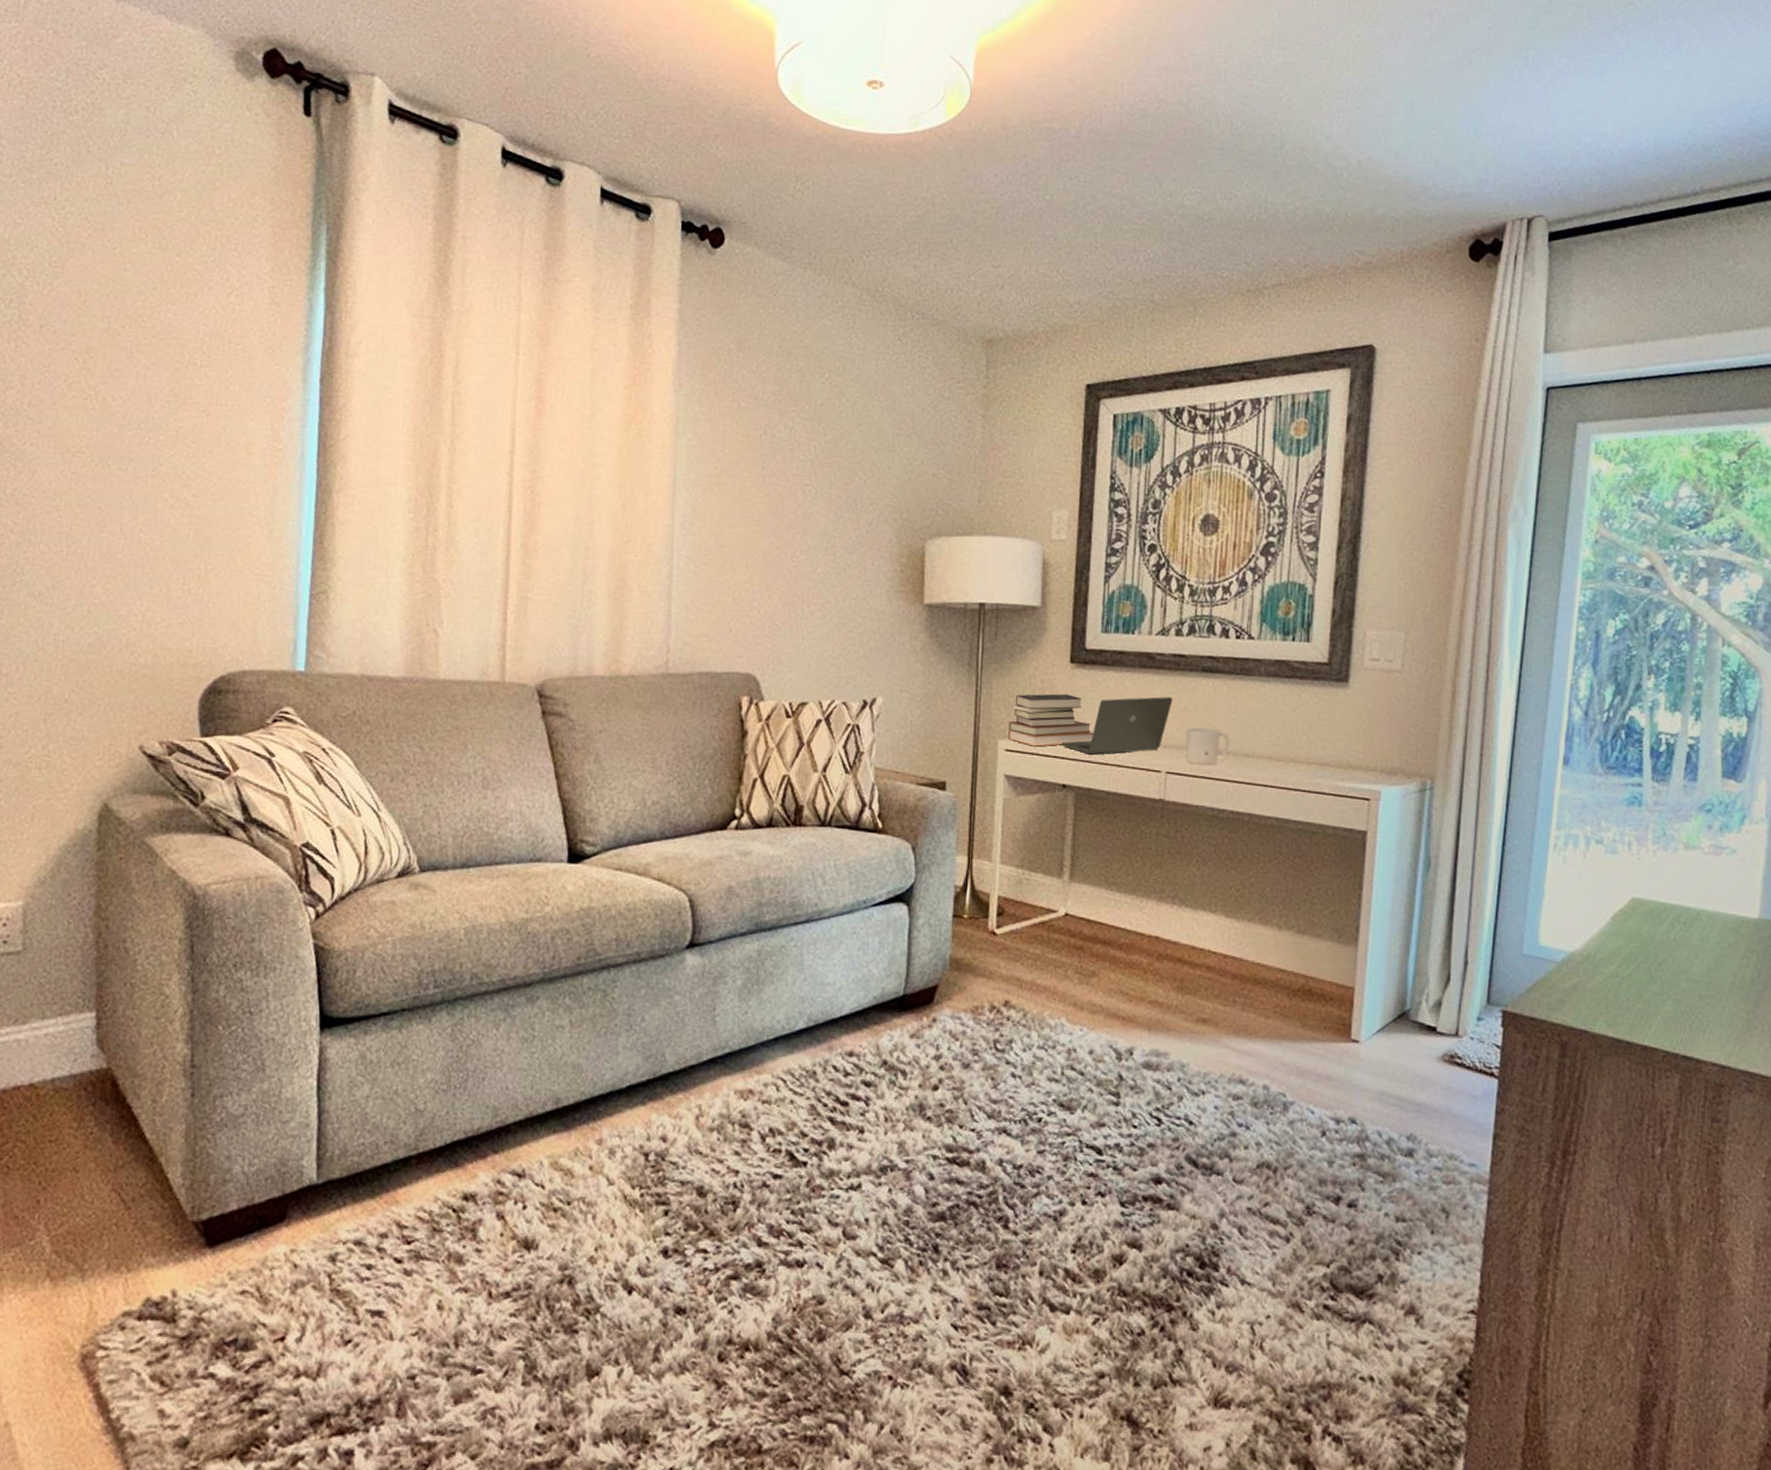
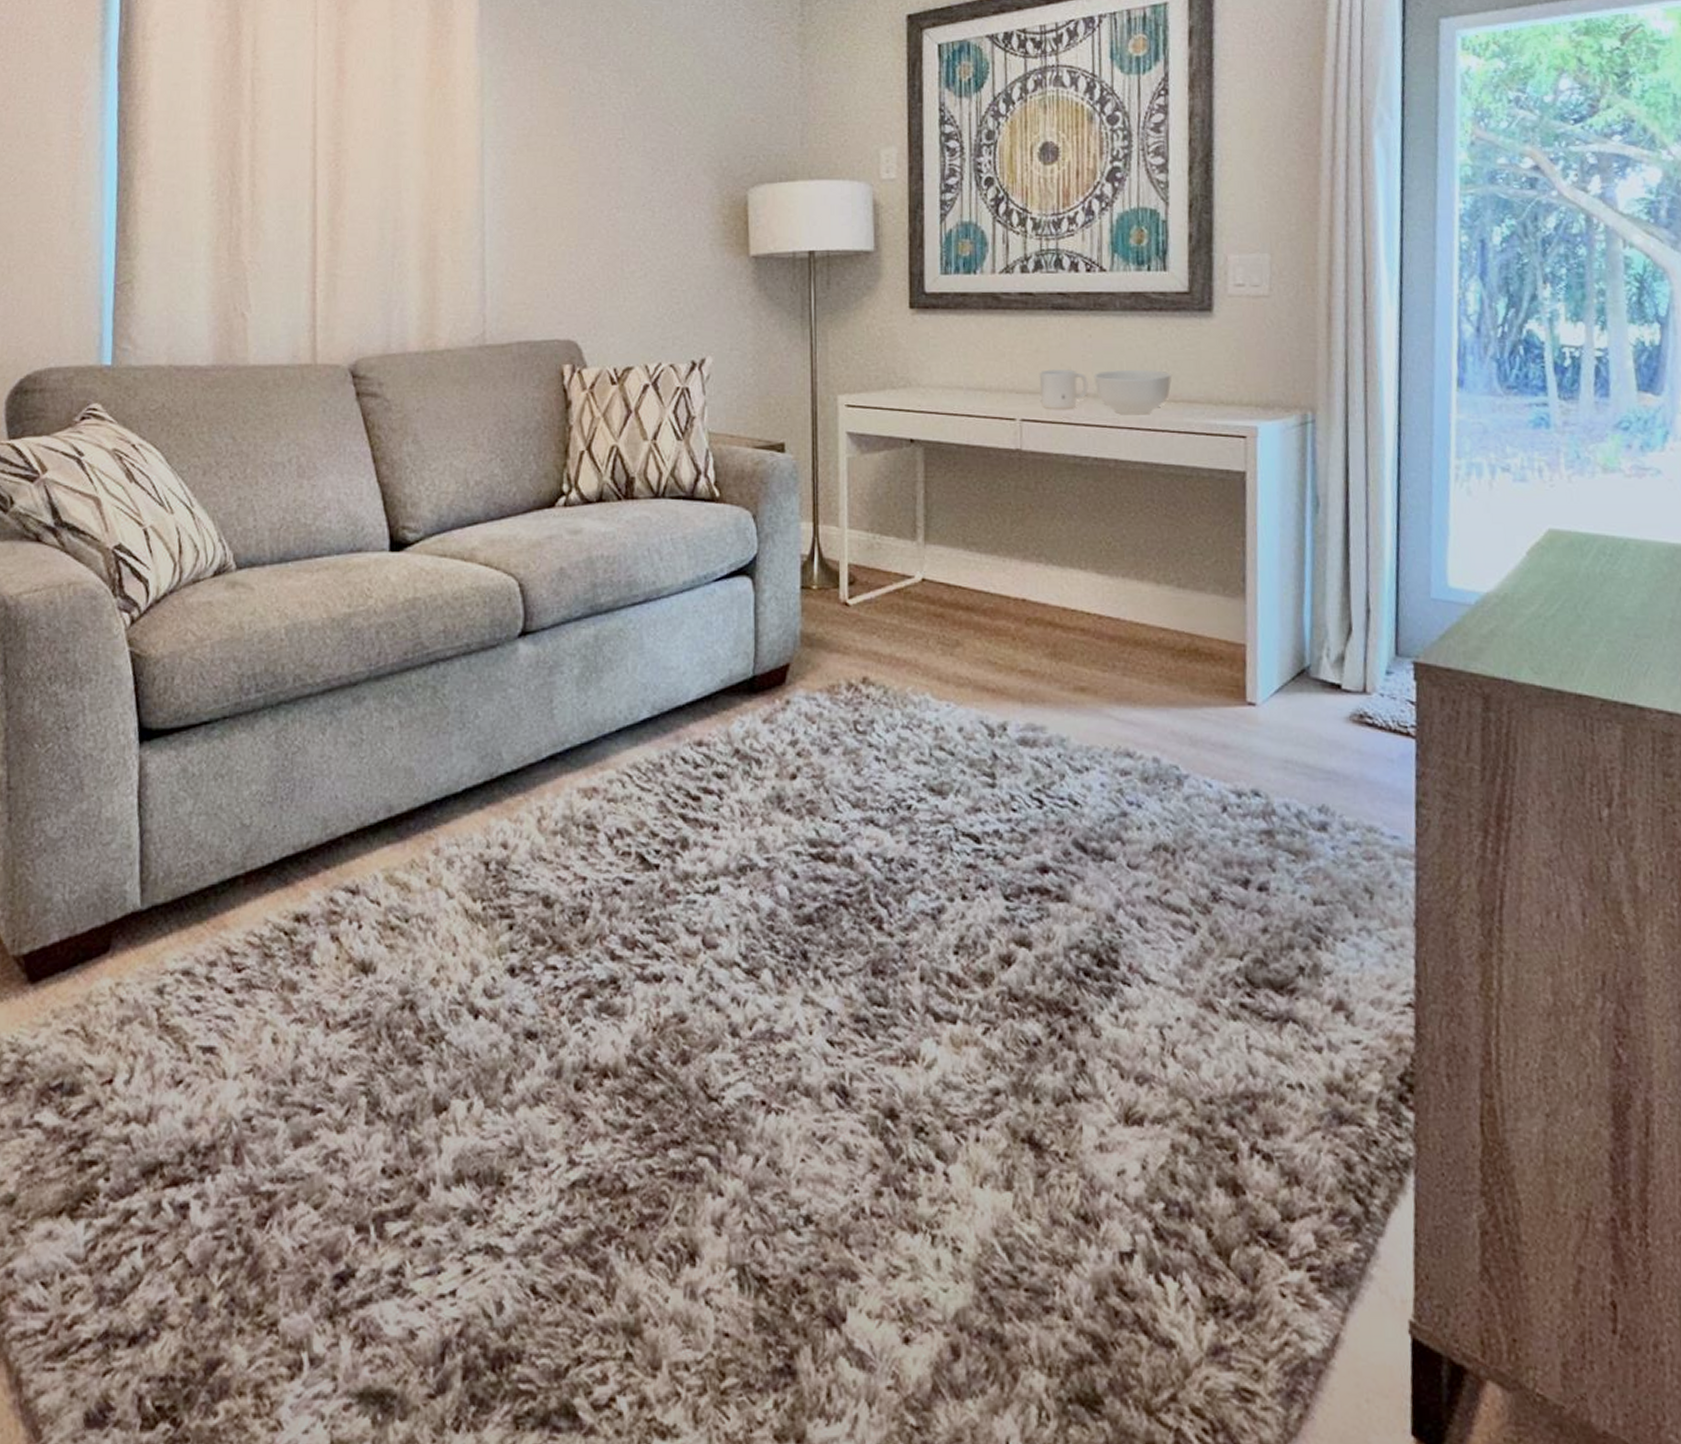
books: present [1008,693,1093,747] -> none [848,342,939,400]
laptop: present [1061,697,1173,755] -> none [905,339,1023,405]
bowl: none [1235,731,1308,774] -> present [1093,370,1173,415]

